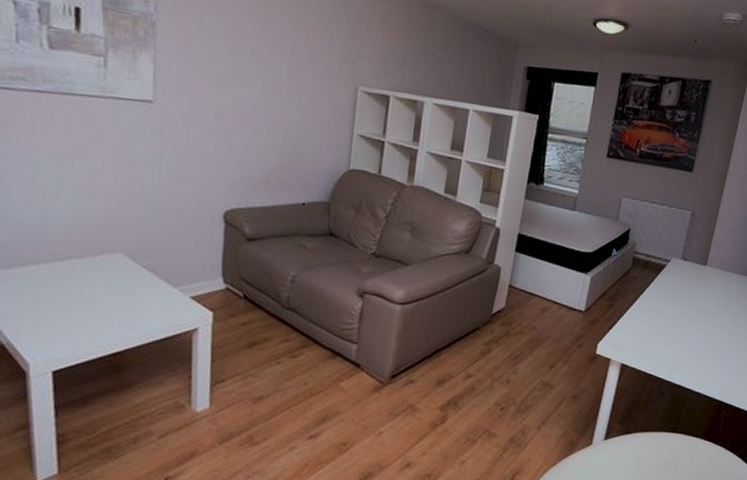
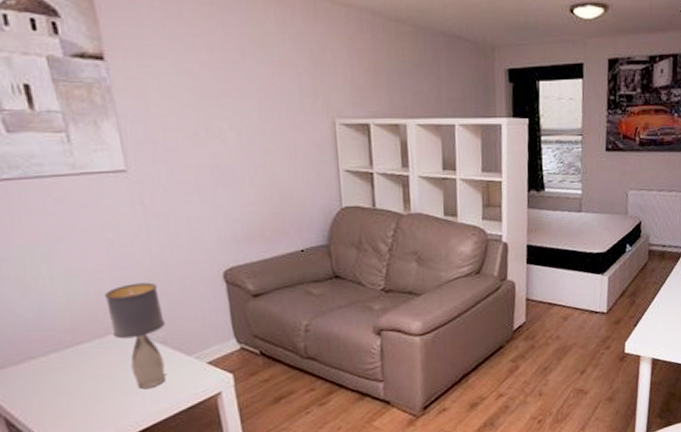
table lamp: none [105,208,158,314] -> present [103,282,167,390]

